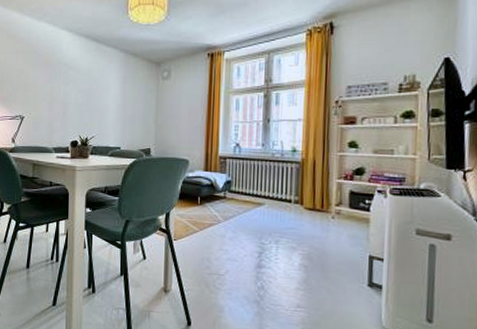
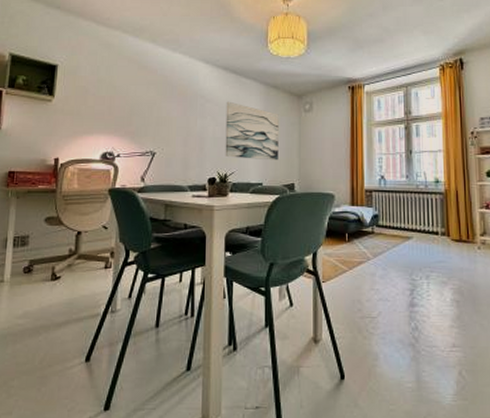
wall art: none [86,69,137,126] -> present [225,101,279,161]

